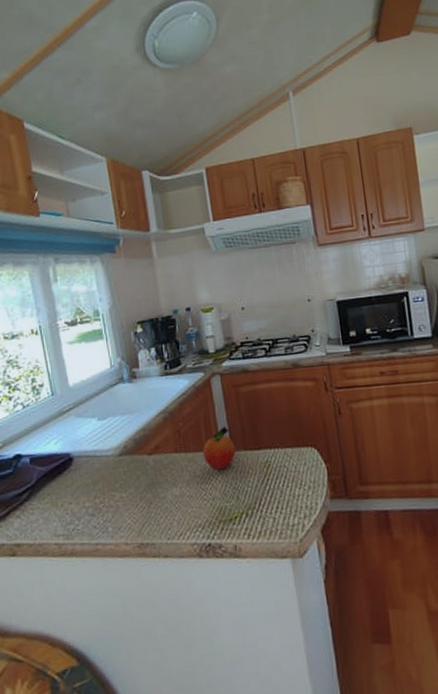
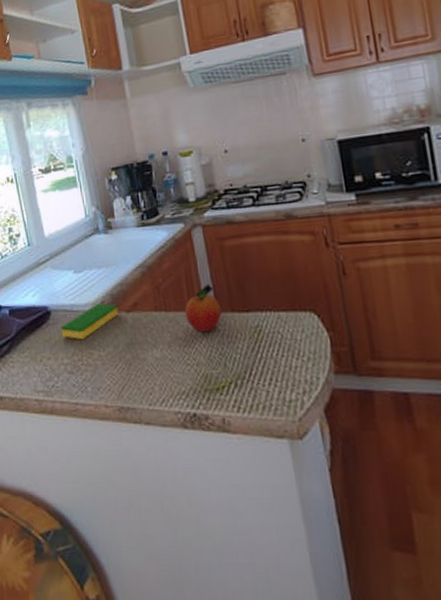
dish sponge: none [83,448,140,484] -> present [61,303,118,340]

